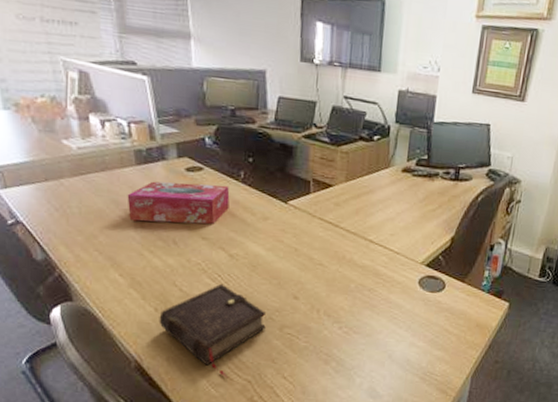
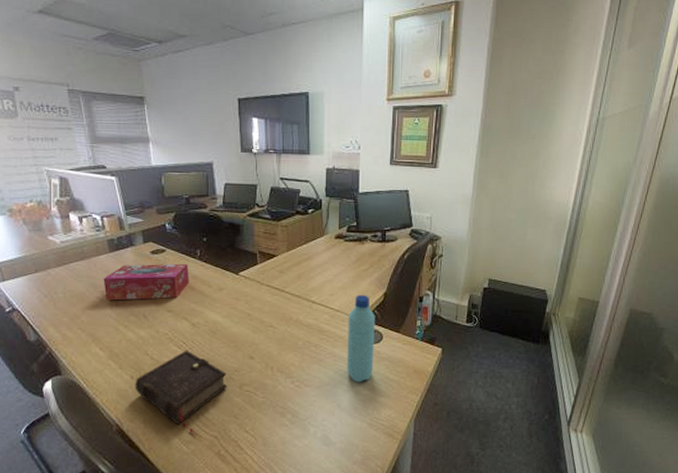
water bottle: none [402,237,439,334] -> present [347,294,375,383]

